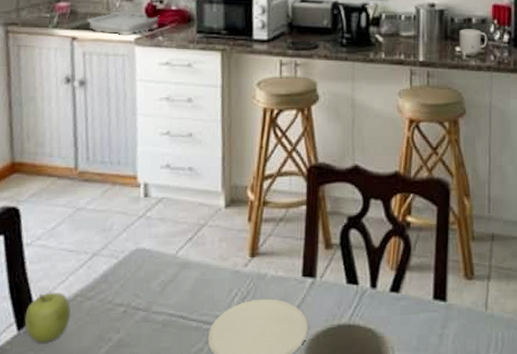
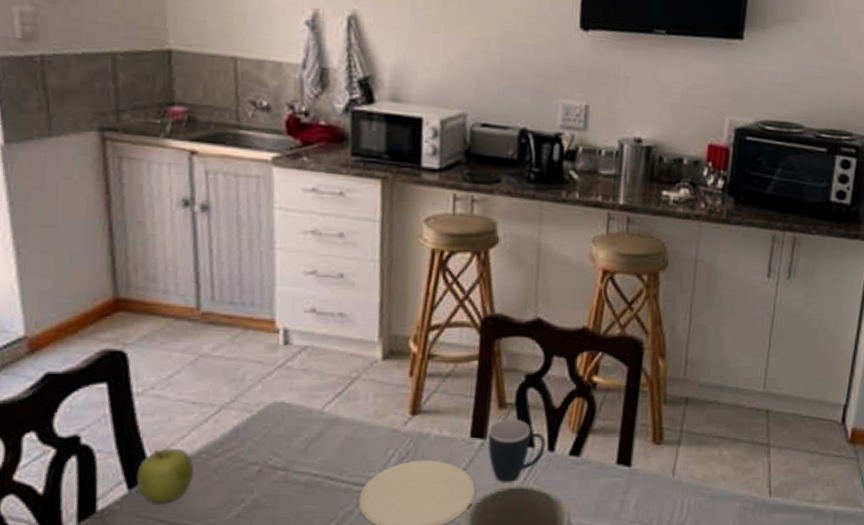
dish rack: present [87,11,160,36] -> none [210,122,305,154]
mug: none [318,258,369,318] -> present [488,418,546,482]
mug: present [459,29,488,55] -> none [666,170,700,201]

